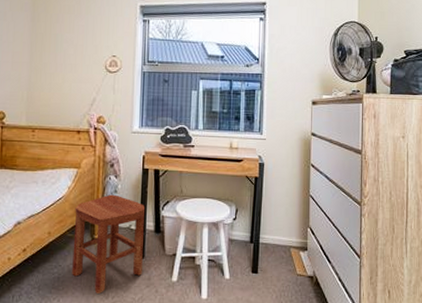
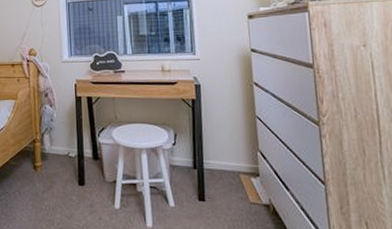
stool: present [72,194,145,293] -> none [16,123,84,220]

